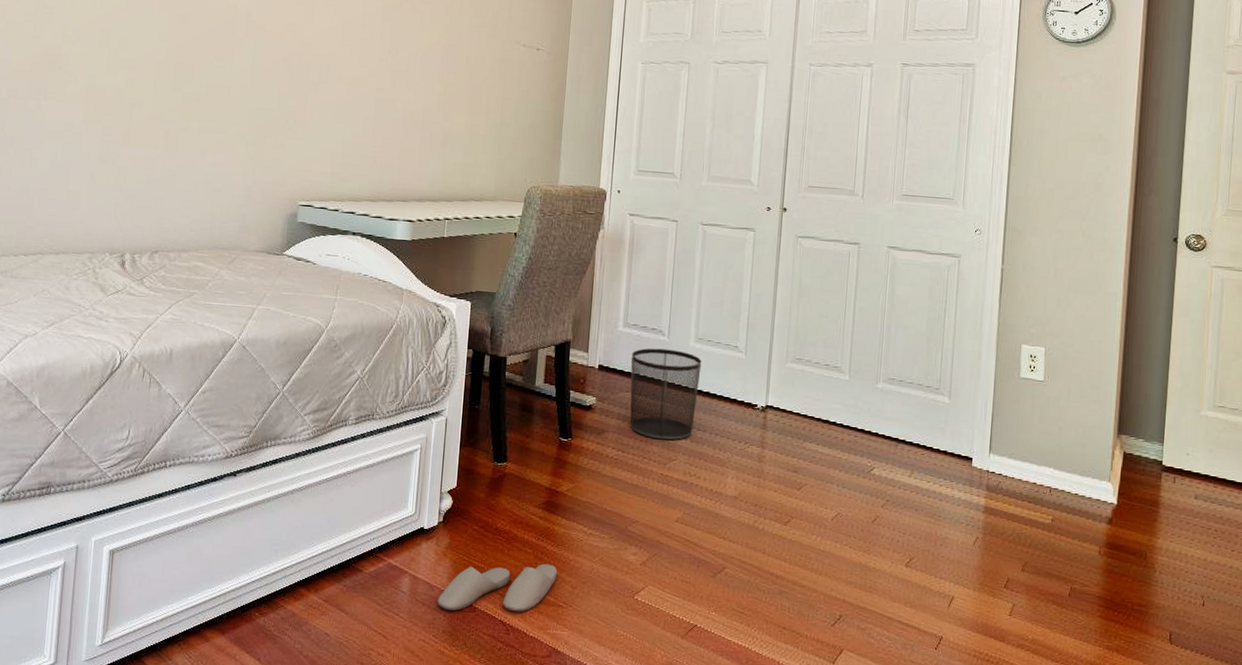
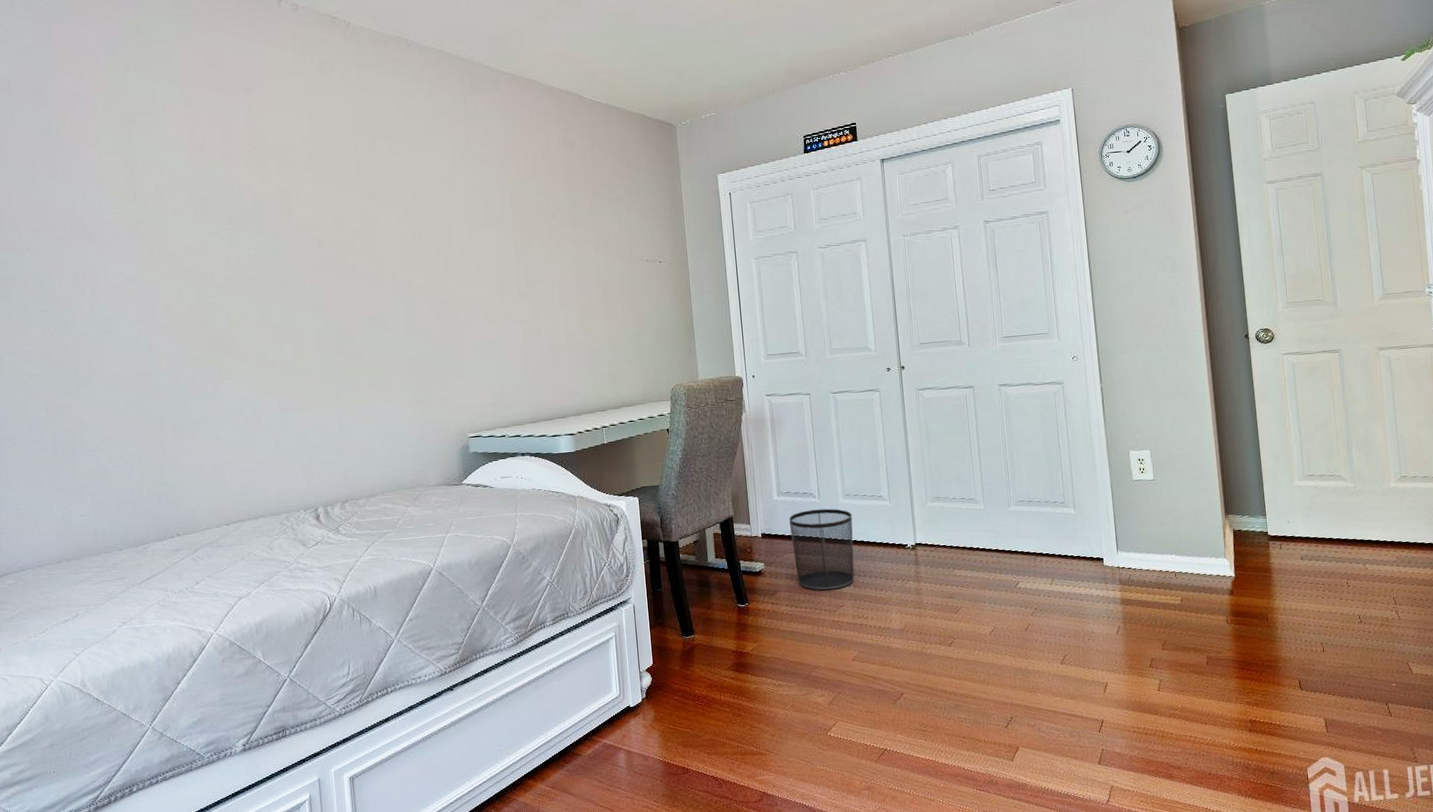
slippers: present [437,563,558,612] -> none [653,718,756,776]

